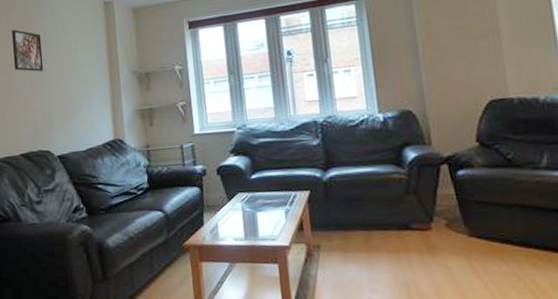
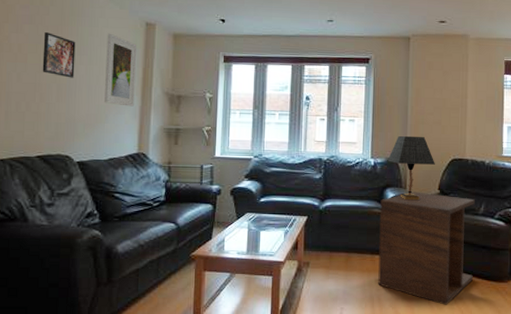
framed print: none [68,19,104,92] -> present [104,33,136,107]
side table: none [399,147,547,290] -> present [378,192,475,305]
table lamp: none [400,78,466,159] -> present [387,135,435,200]

